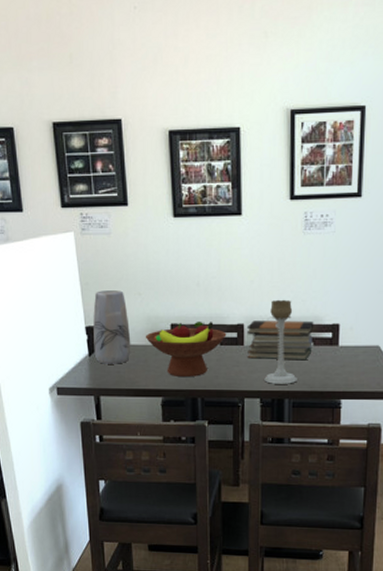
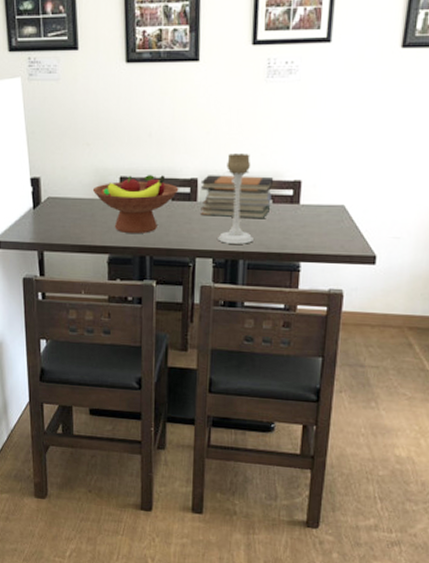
vase: present [93,290,131,364] -> none [39,140,78,218]

